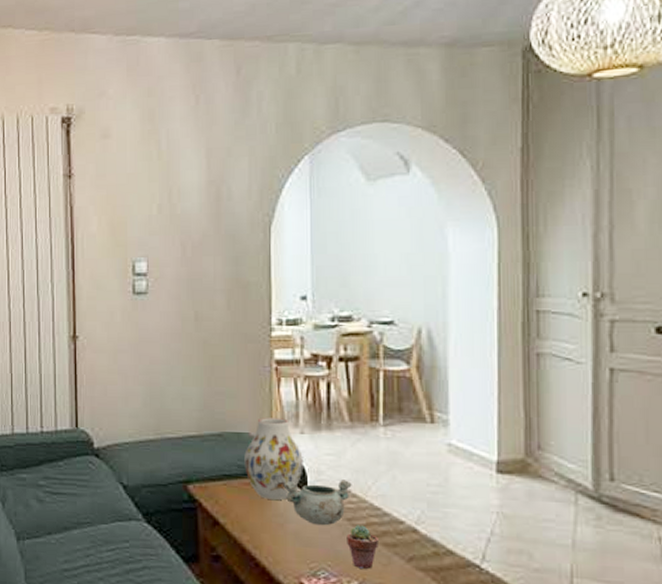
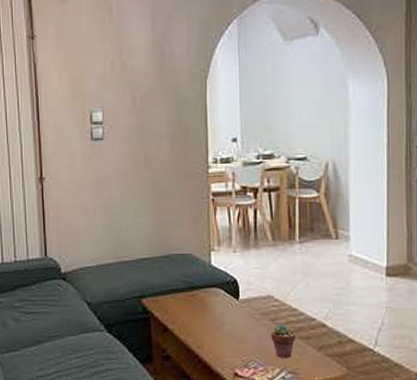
vase: present [244,418,303,500] -> none [188,240,236,307]
decorative bowl: present [283,480,352,526] -> none [220,288,275,326]

